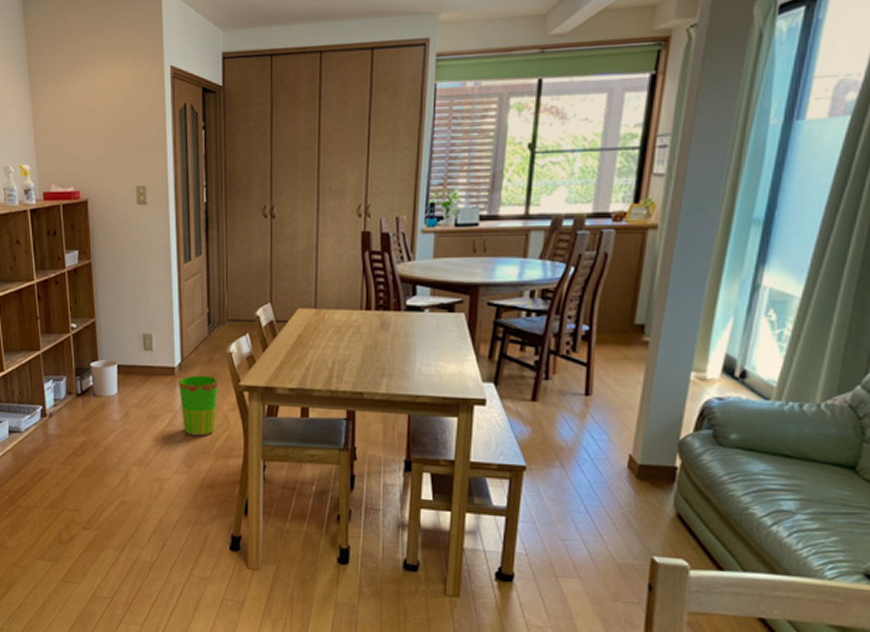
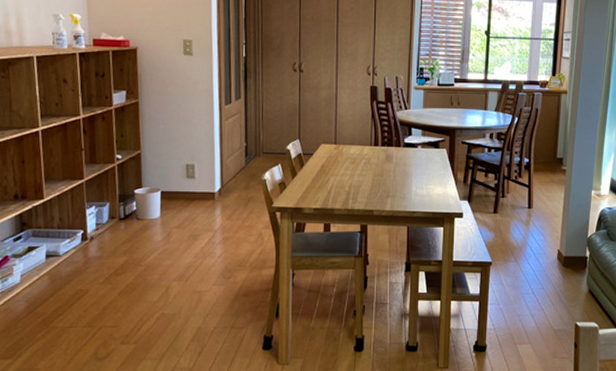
waste bin: present [178,375,218,436] -> none [218,199,253,251]

